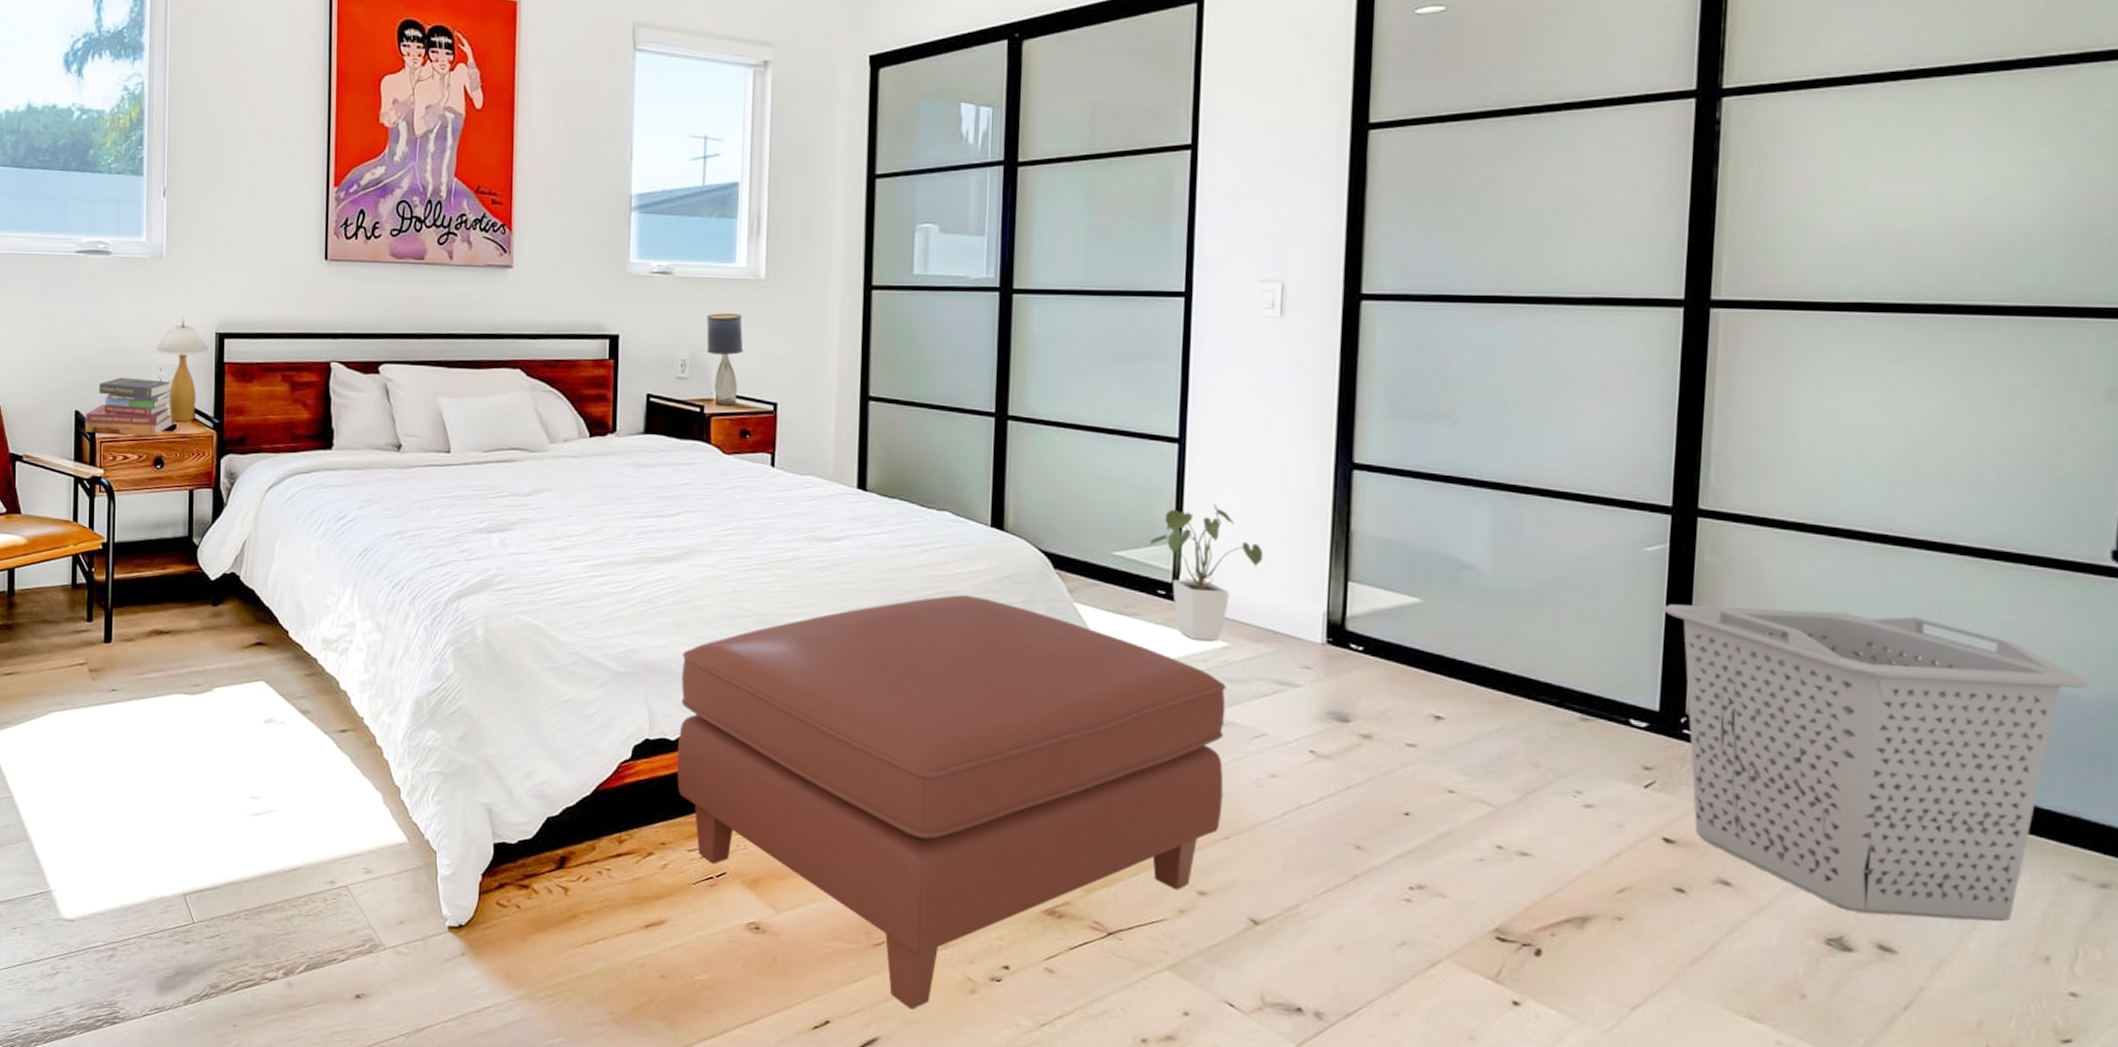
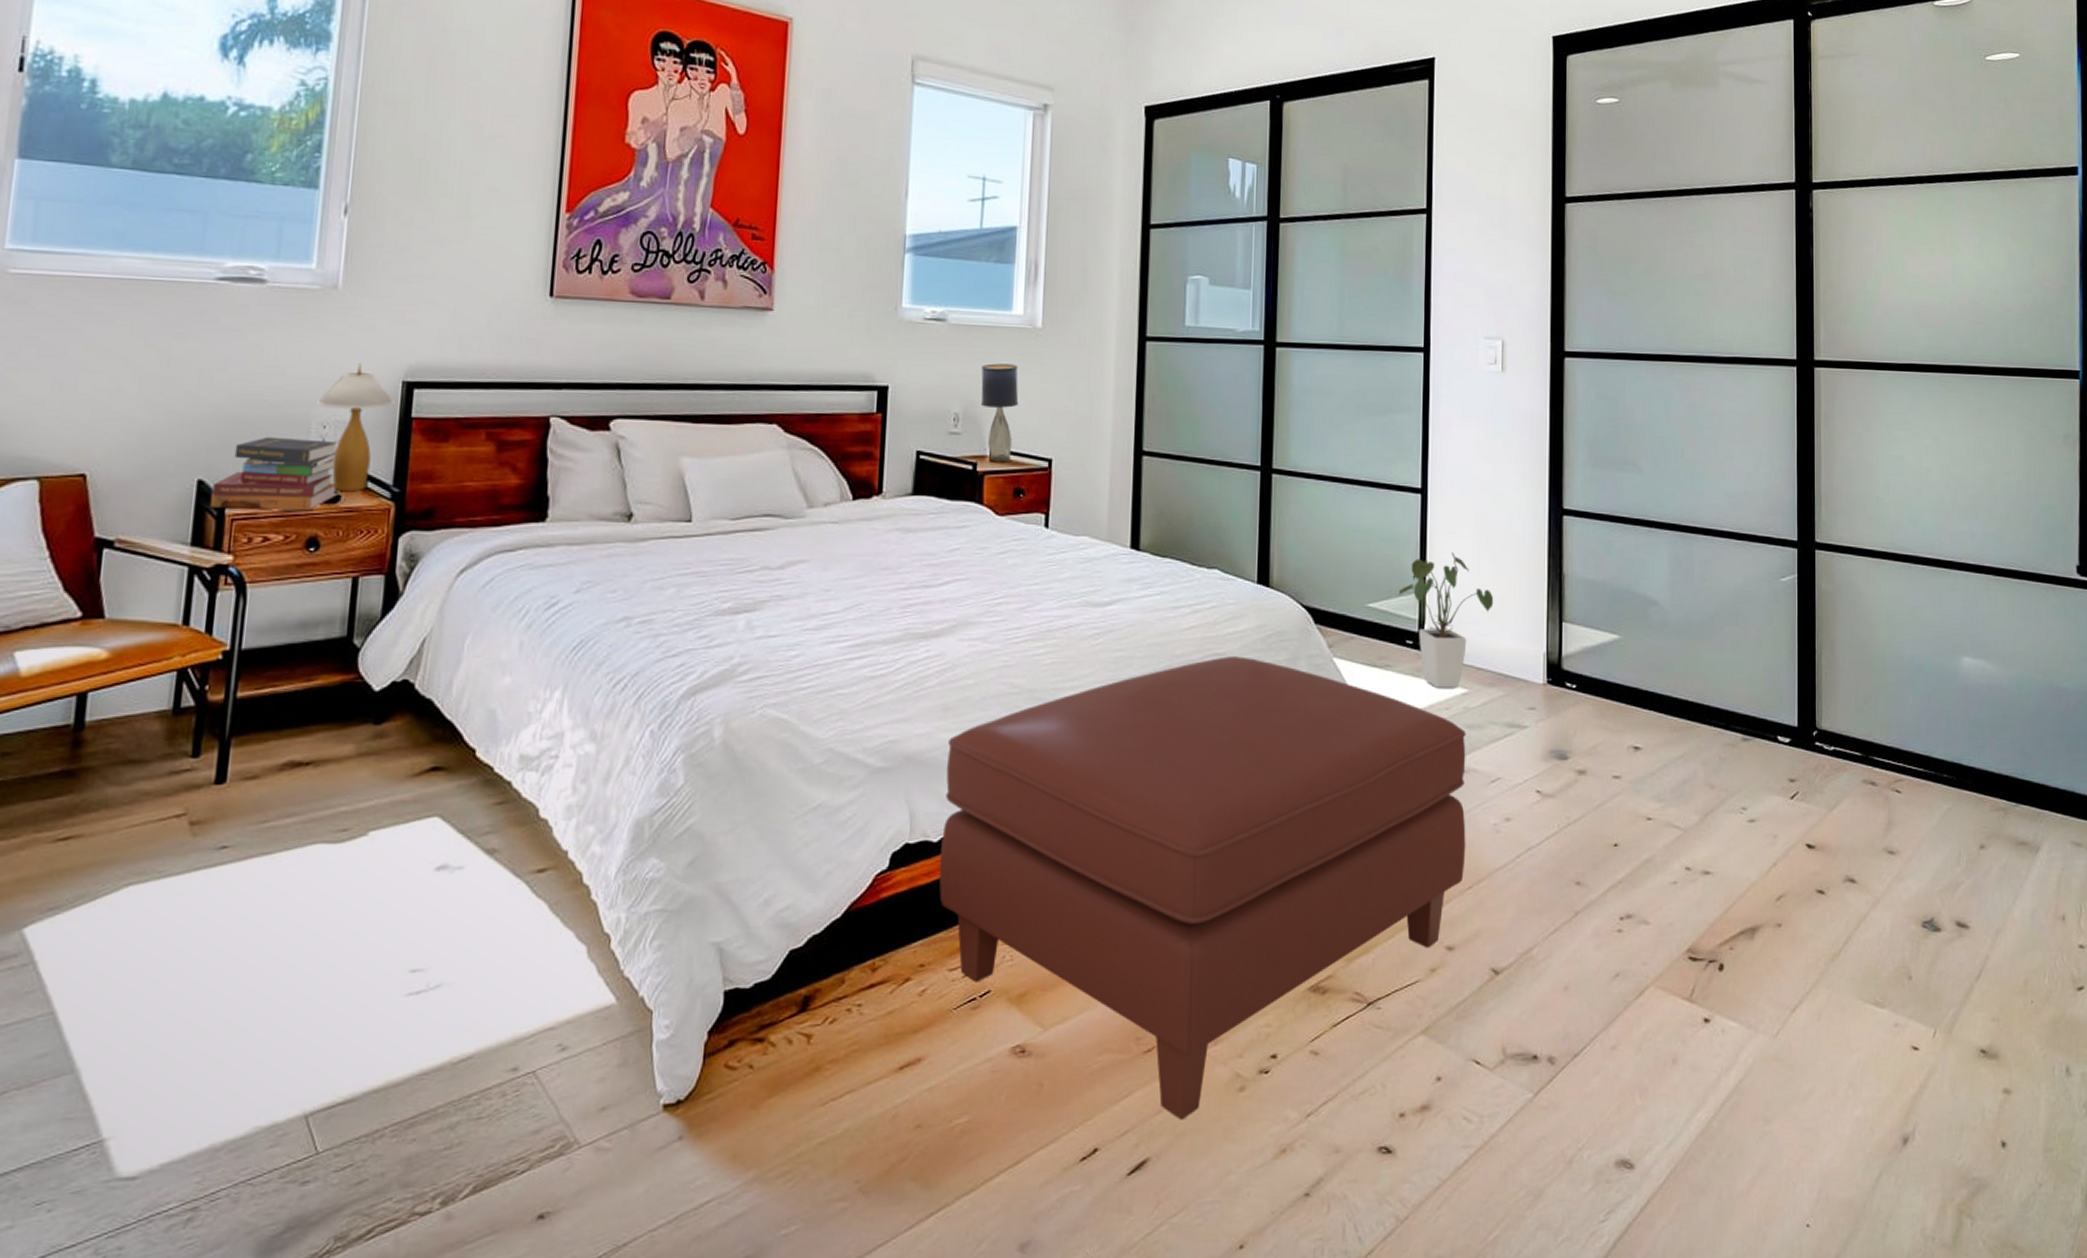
laundry basket: present [1662,604,2091,922] -> none [1795,627,2073,894]

